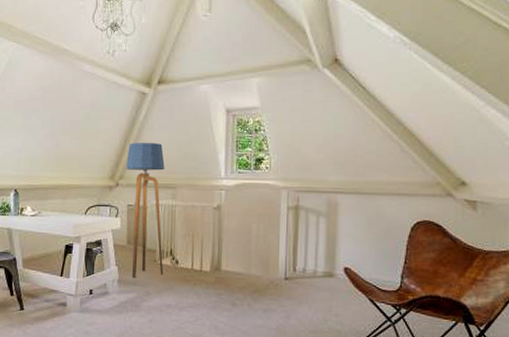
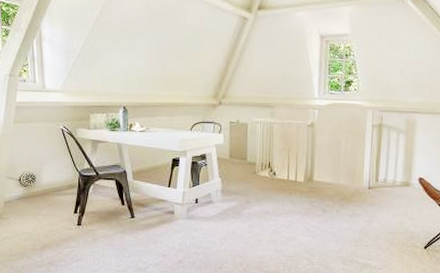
floor lamp: present [126,143,165,279] -> none [228,64,264,189]

